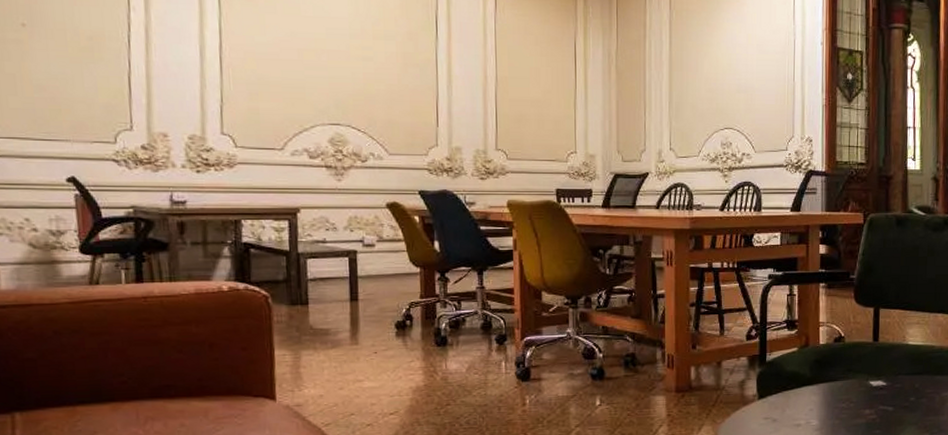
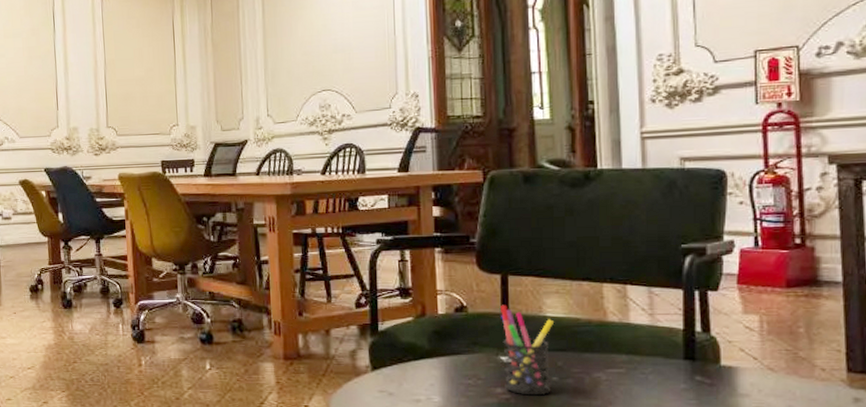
pen holder: none [872,335,915,415] -> present [501,305,555,396]

